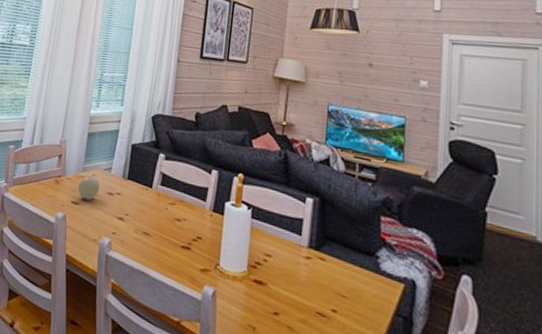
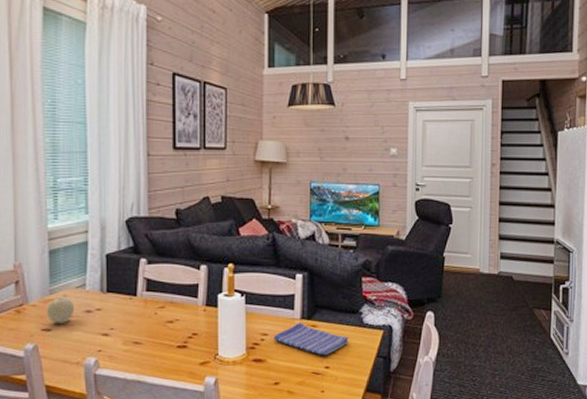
dish towel: none [277,250,362,297] -> present [273,322,349,356]

